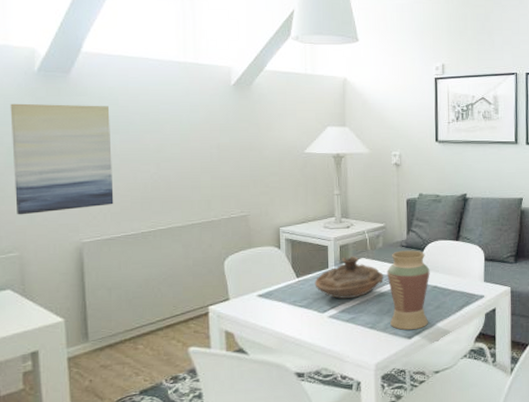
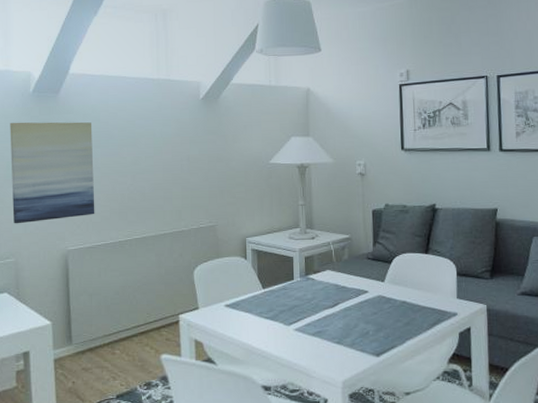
decorative bowl: present [314,256,384,299] -> none [280,268,350,311]
vase: present [387,250,430,330] -> none [353,263,398,346]

